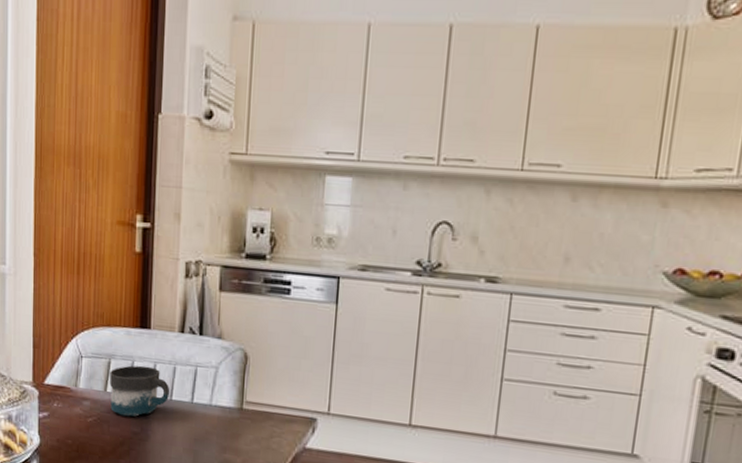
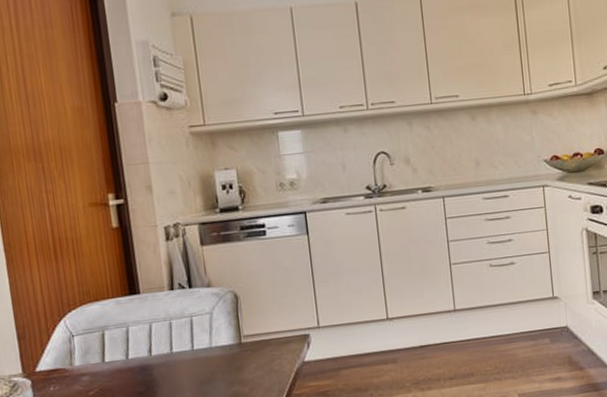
mug: present [110,365,170,417] -> none [105,327,170,381]

